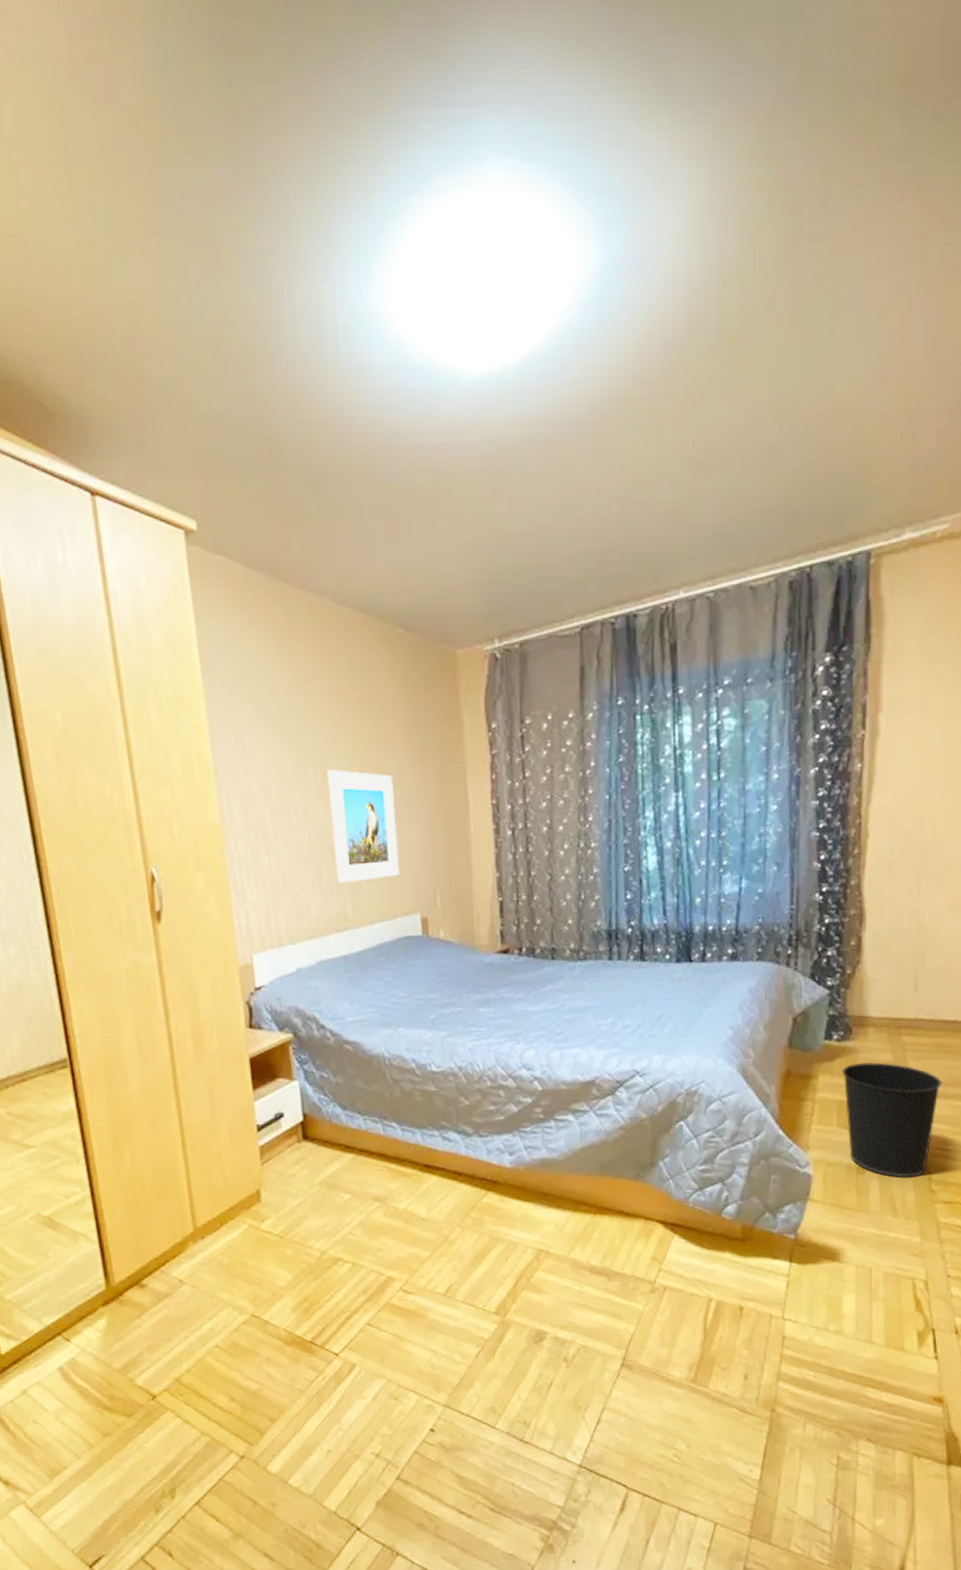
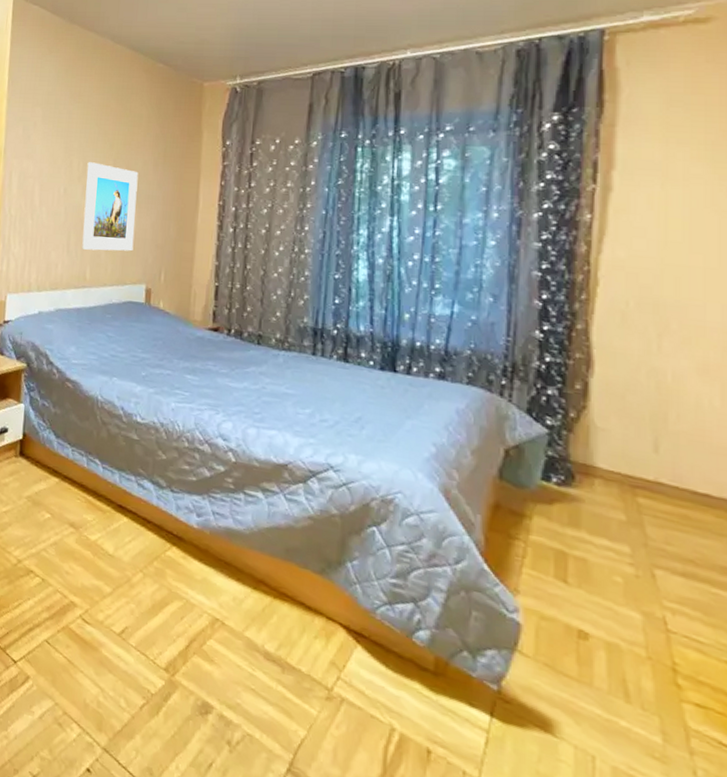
wastebasket: present [842,1062,943,1178] -> none [562,513,691,663]

